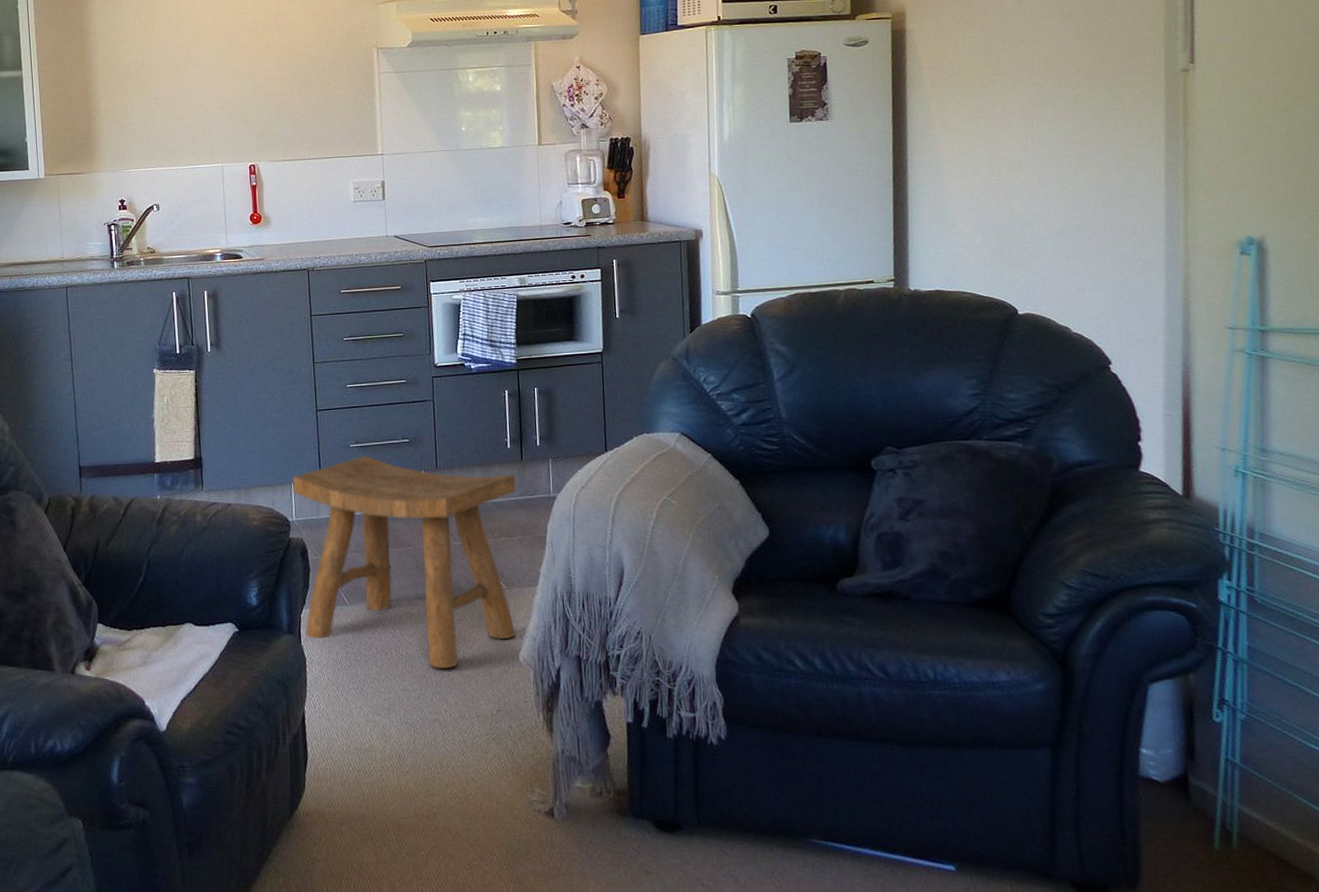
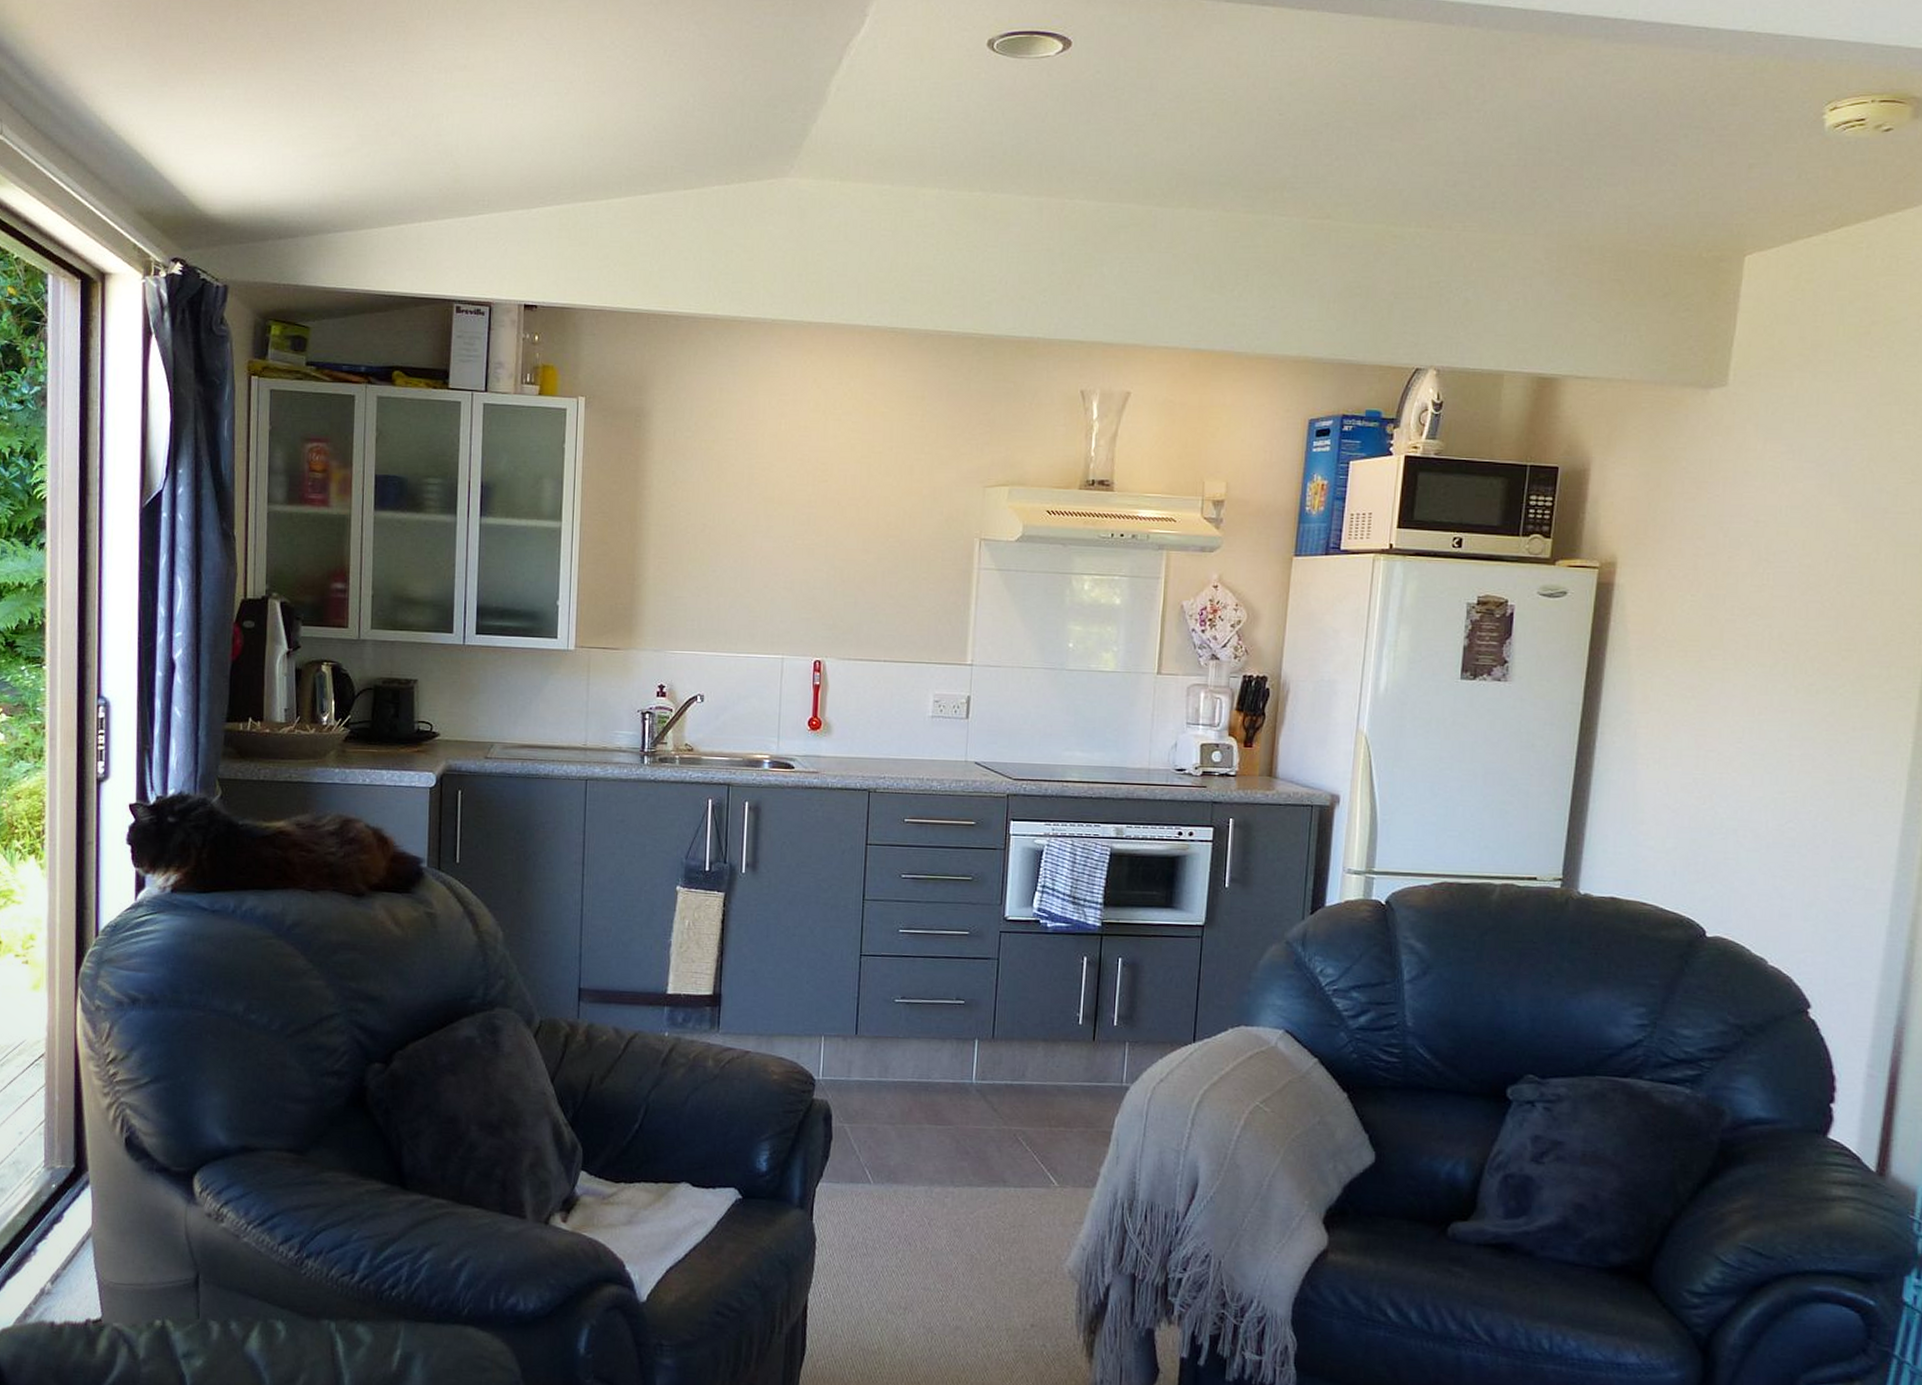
stool: present [292,456,516,668] -> none [819,1014,1084,1270]

